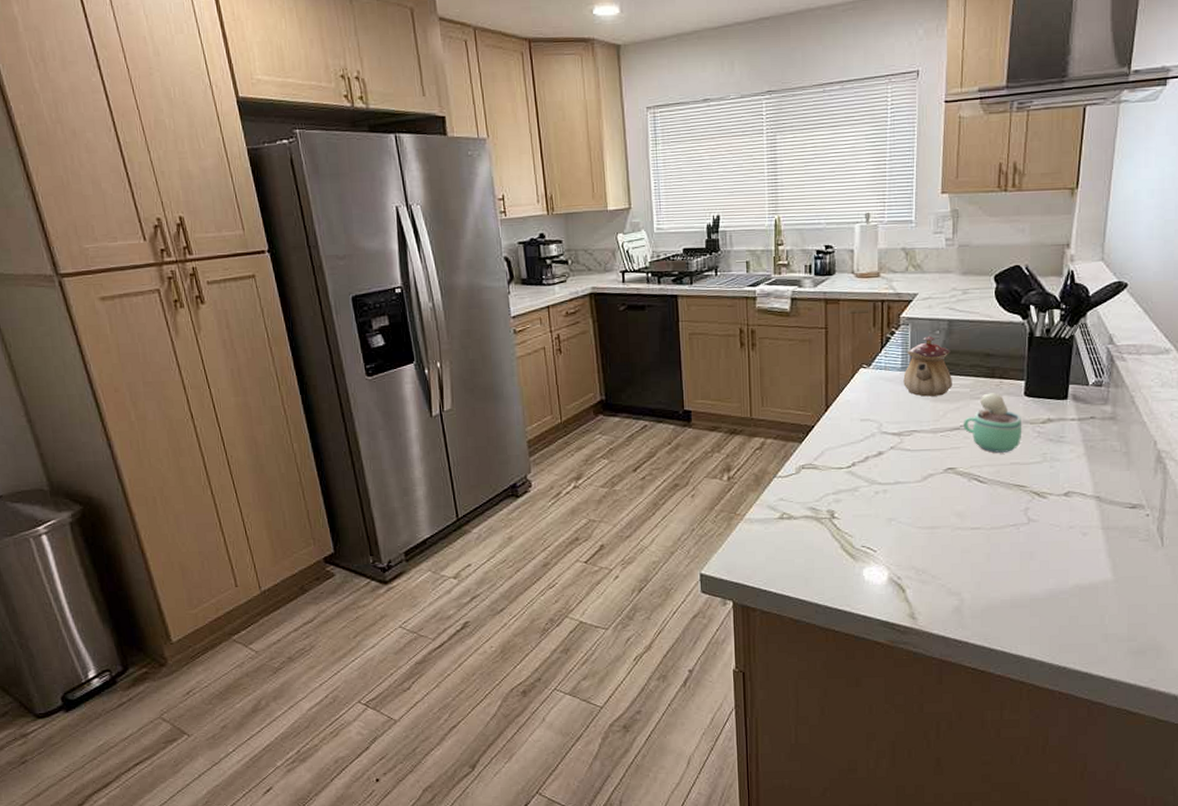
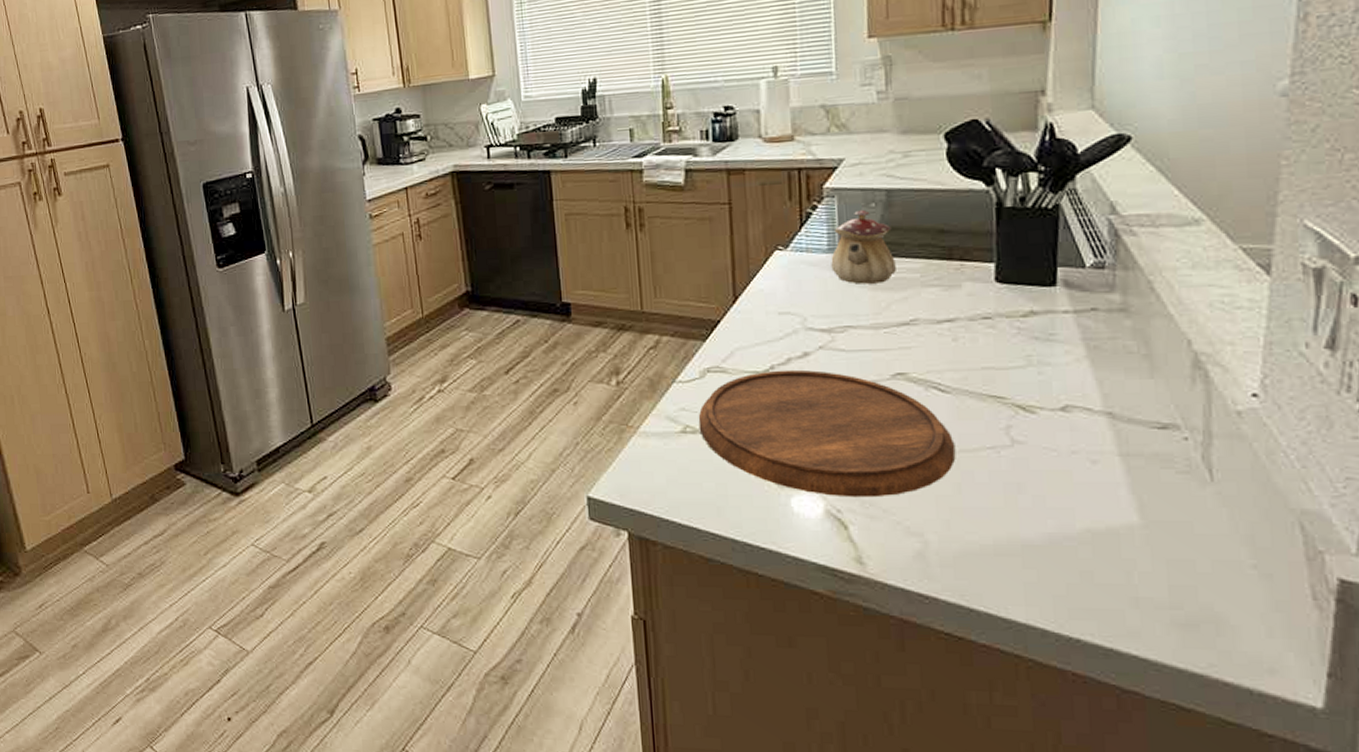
cutting board: none [793,466,988,567] -> present [698,369,956,498]
chocolate milk: present [964,393,1022,453] -> none [914,278,996,354]

